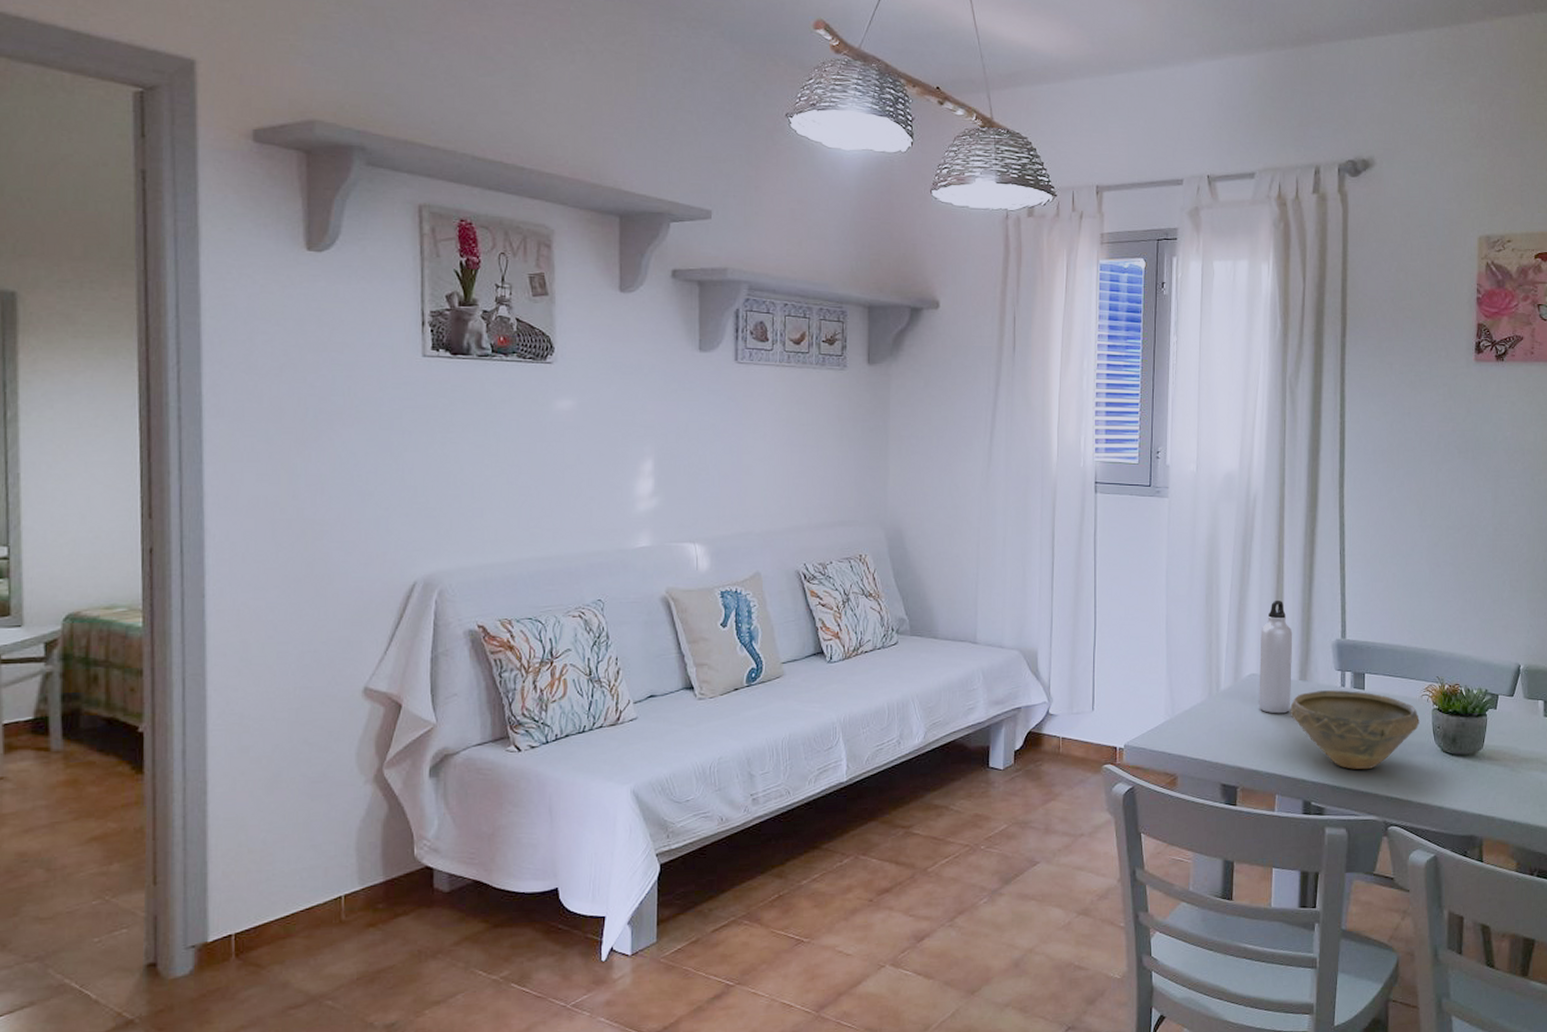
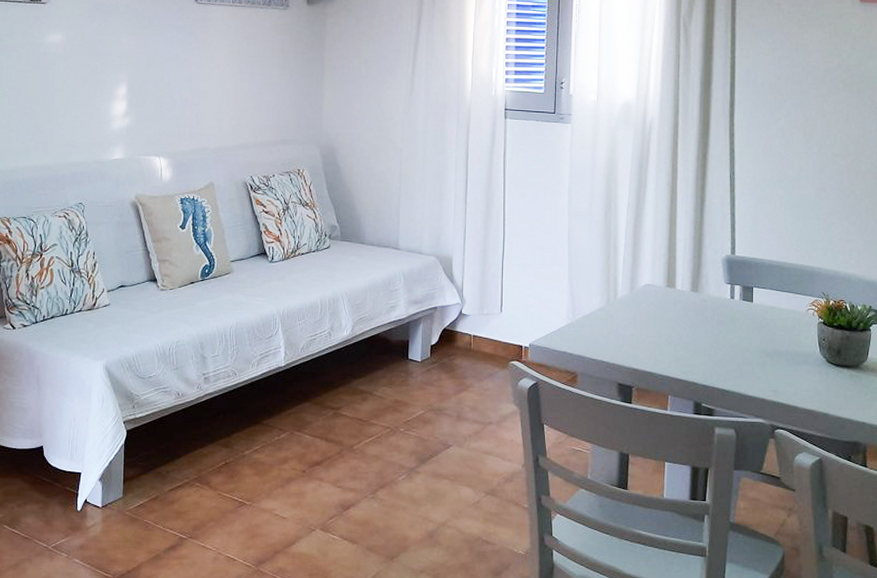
water bottle: present [1259,599,1293,714] -> none [653,217,685,322]
bowl: present [1290,690,1420,769] -> none [682,302,805,375]

